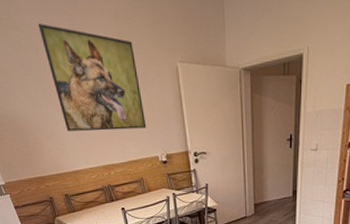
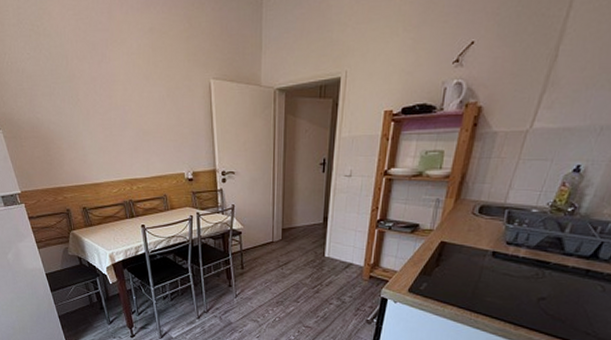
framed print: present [38,22,147,132] -> none [70,31,174,144]

